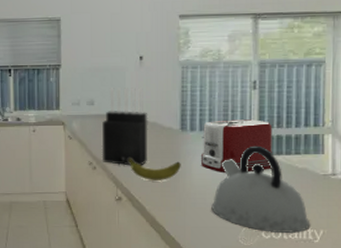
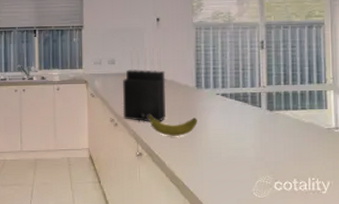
toaster: present [200,119,273,174] -> none [215,77,281,129]
kettle: present [211,145,311,233] -> none [226,101,318,185]

